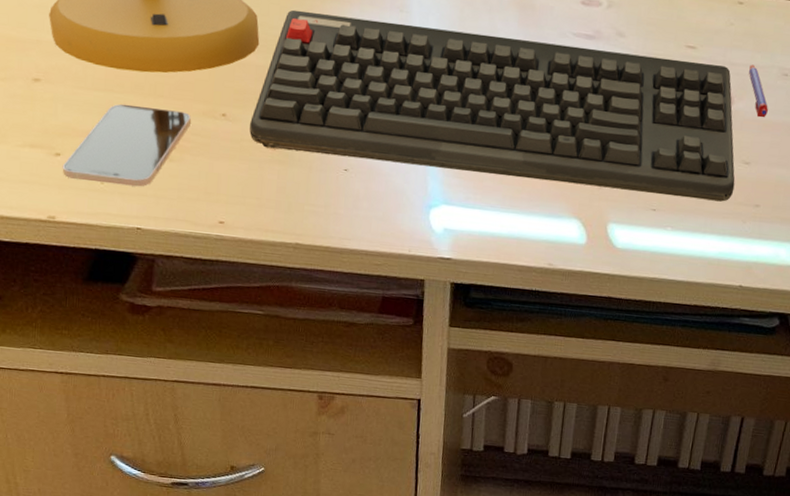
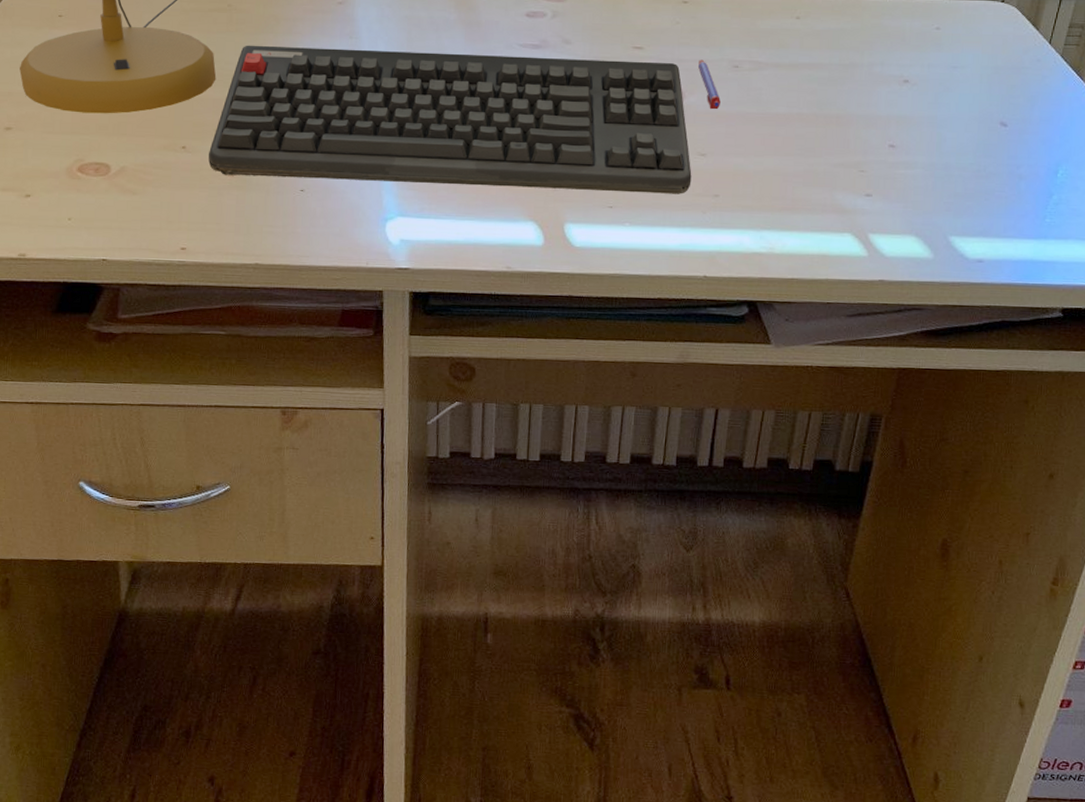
smartphone: present [62,103,192,187] -> none [32,144,154,221]

